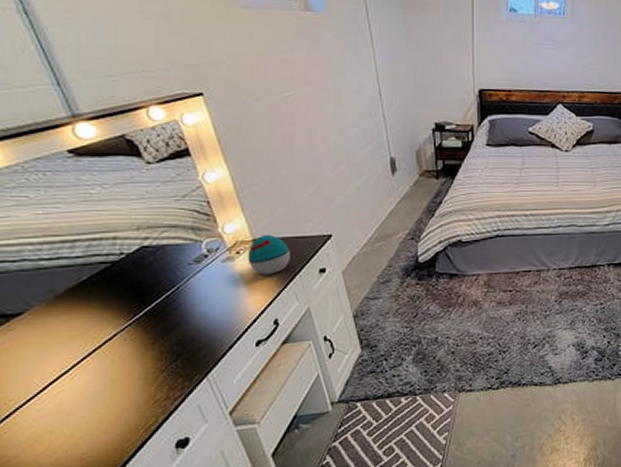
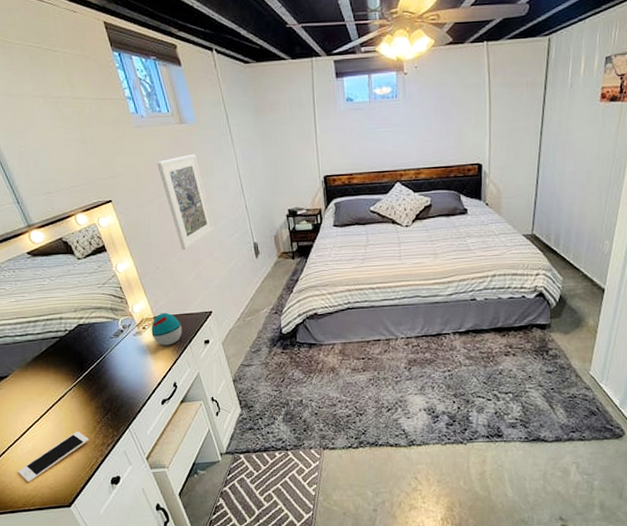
cell phone: none [29,383,147,454] -> present [18,431,89,482]
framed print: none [270,48,341,162] -> present [157,153,214,251]

